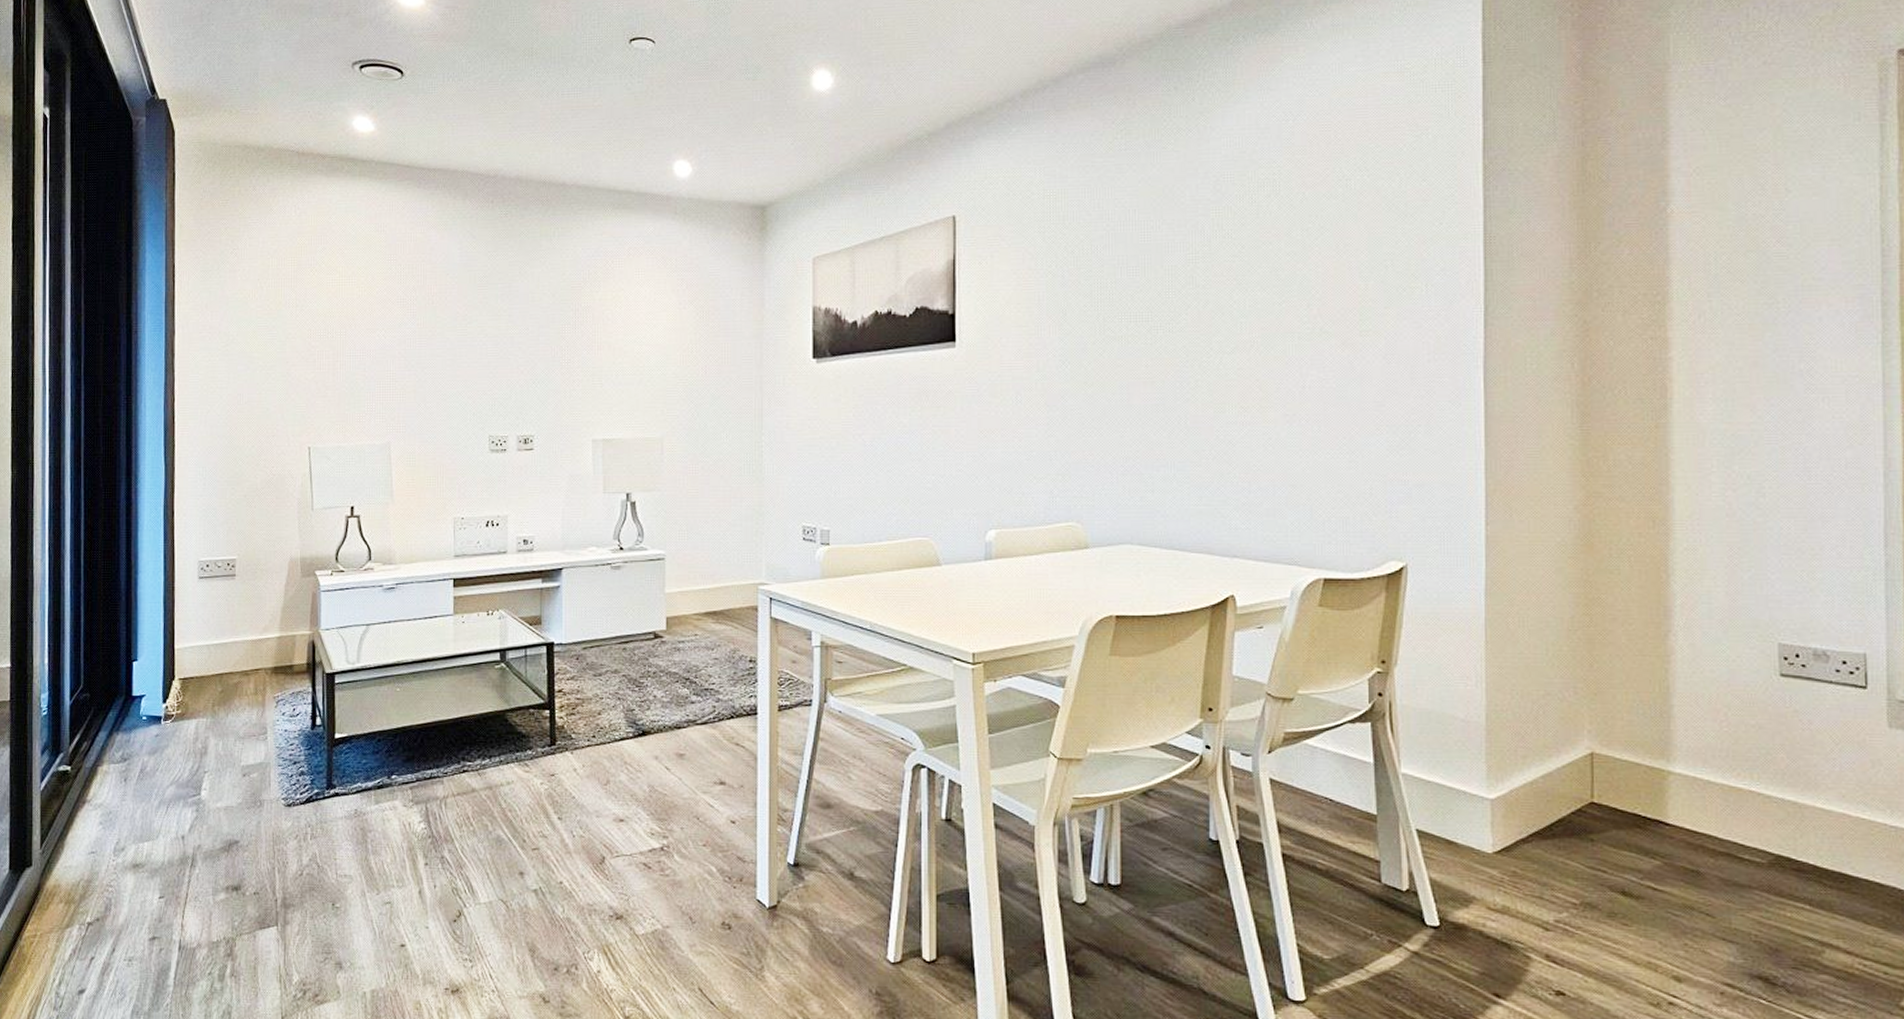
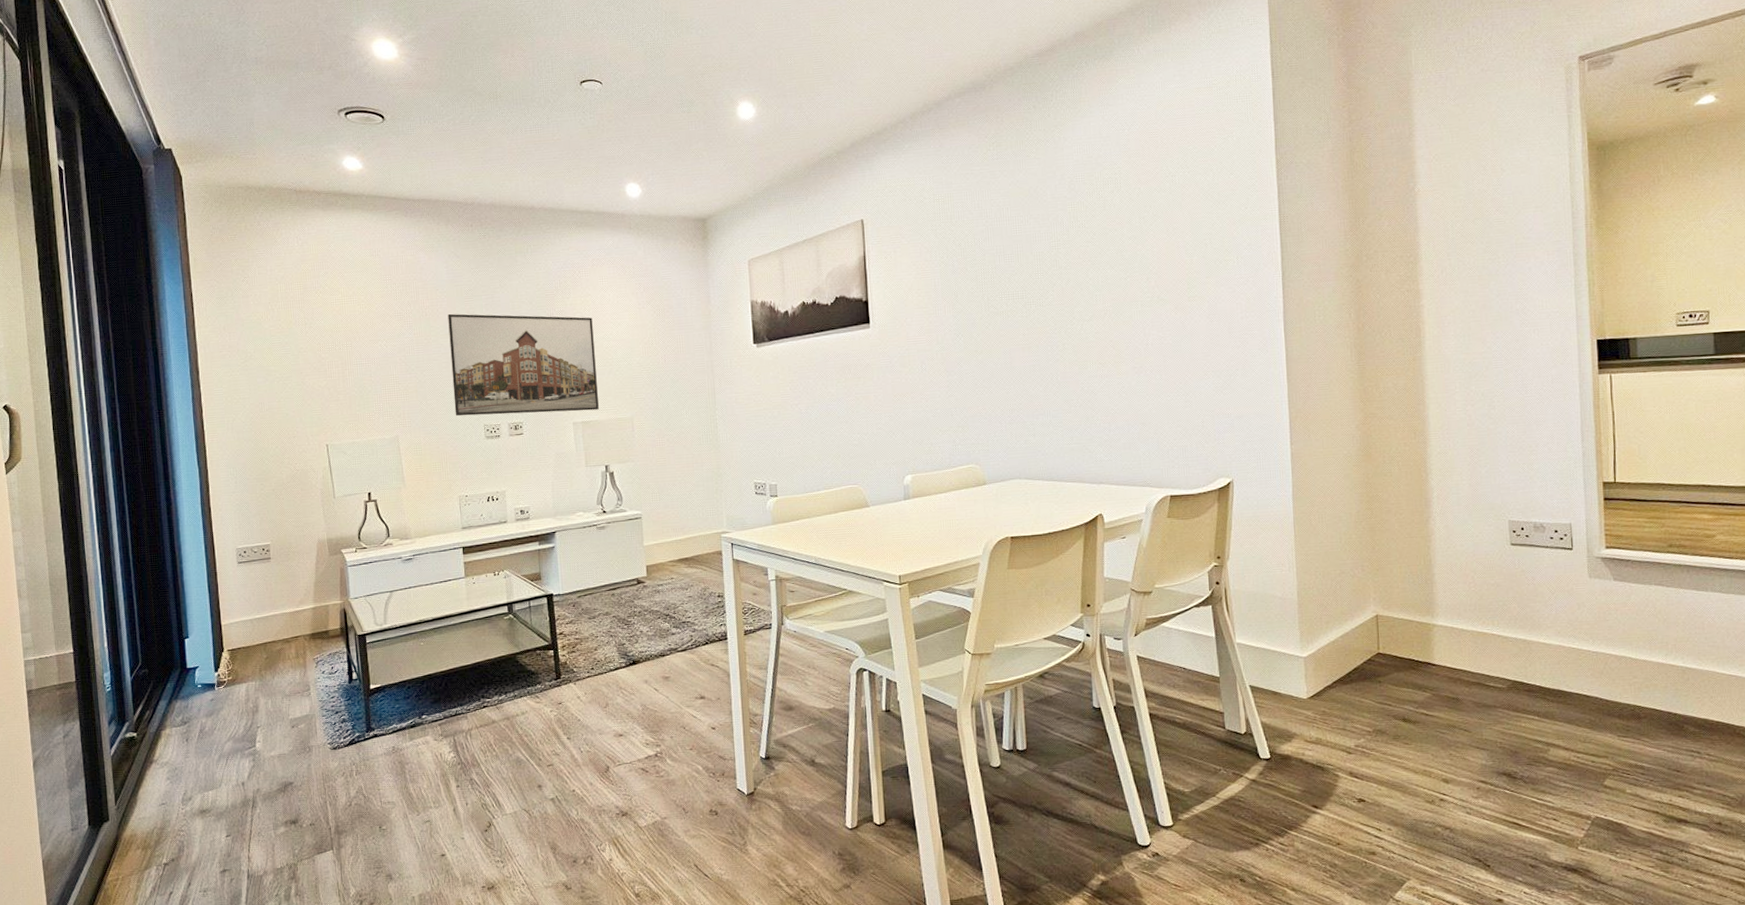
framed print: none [457,303,624,427] -> present [448,313,599,417]

